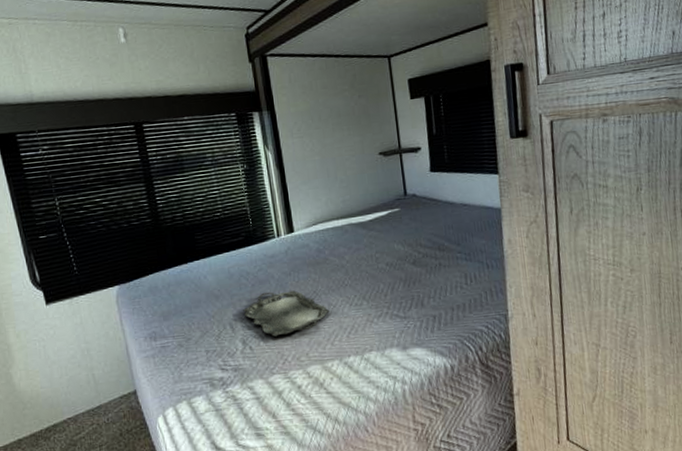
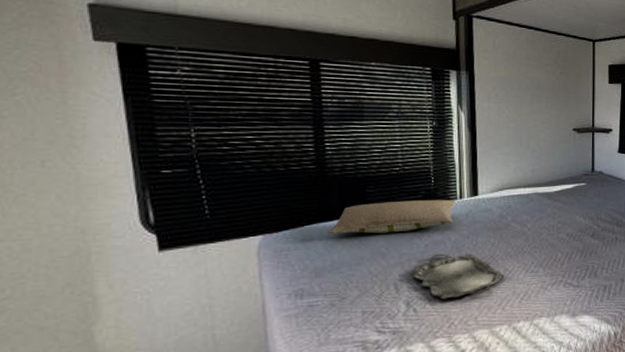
pillow: none [168,239,275,280] -> present [327,200,456,234]

